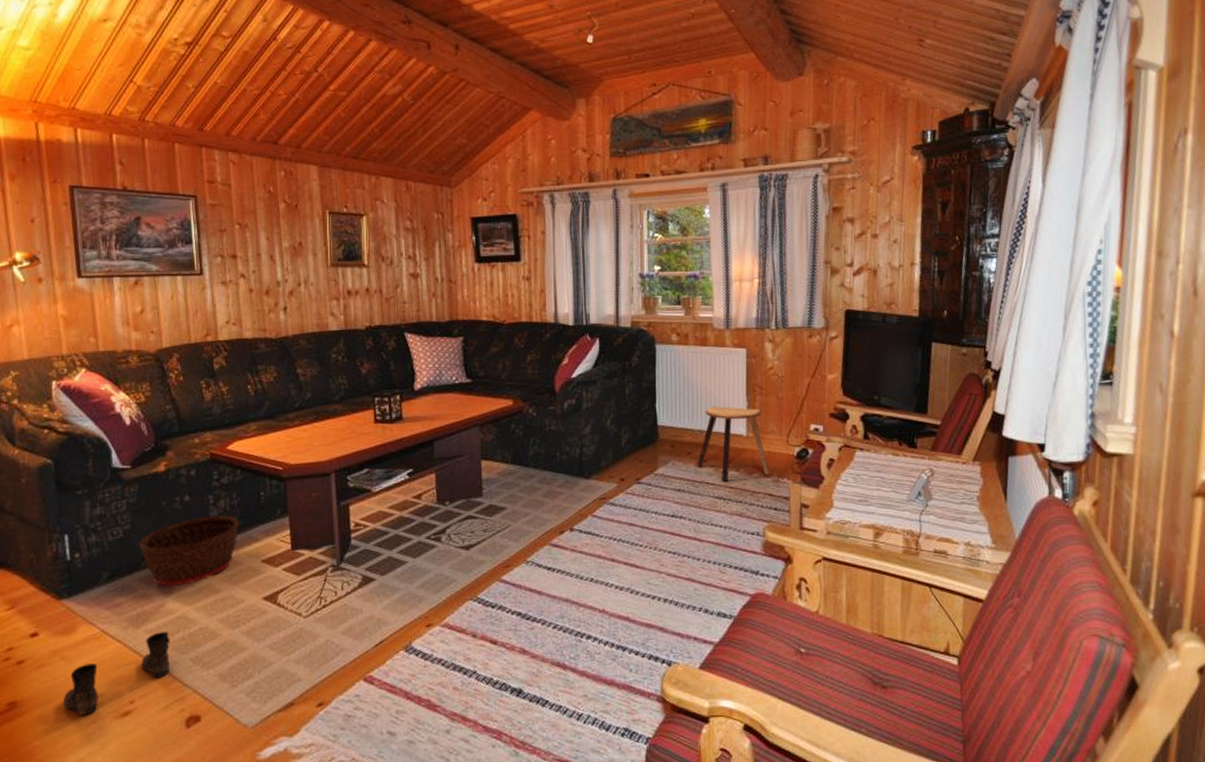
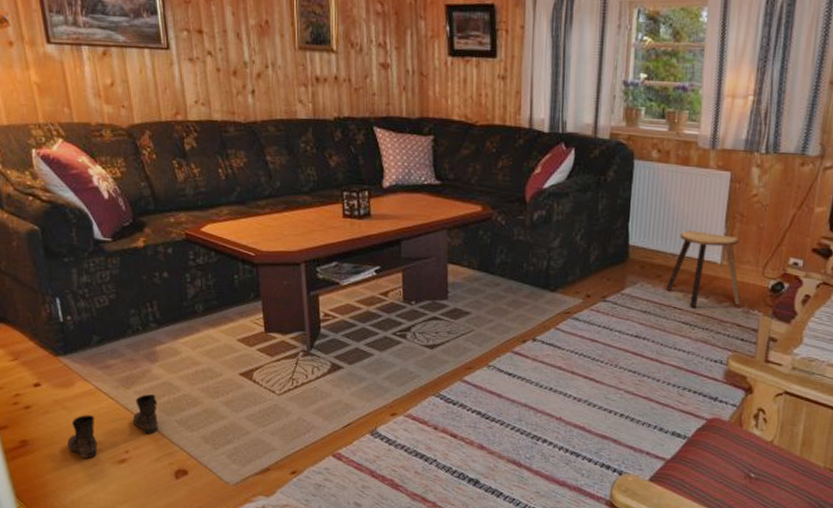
basket: present [140,515,239,587] -> none [125,293,215,355]

